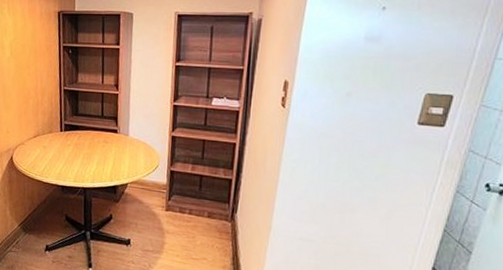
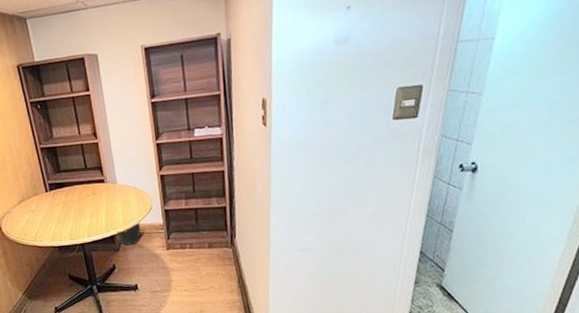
wastebasket: none [120,176,145,199] -> present [117,220,141,245]

